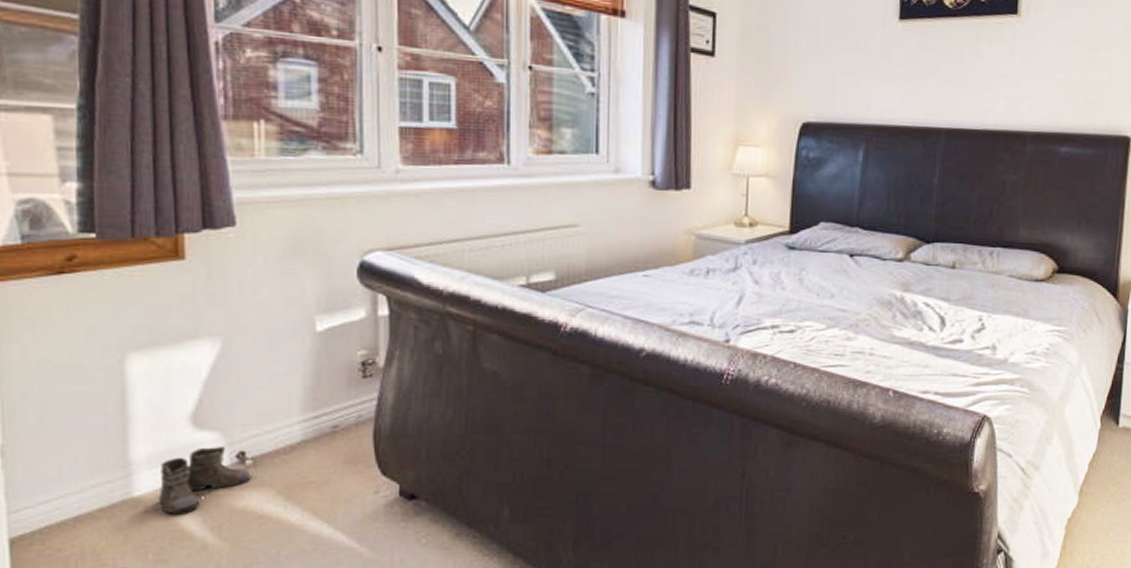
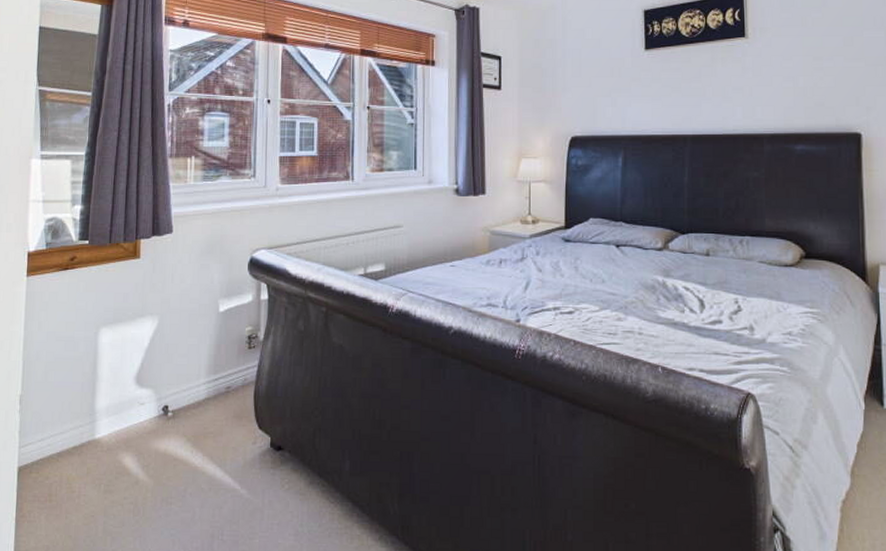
boots: present [145,447,252,515] -> none [102,401,171,454]

